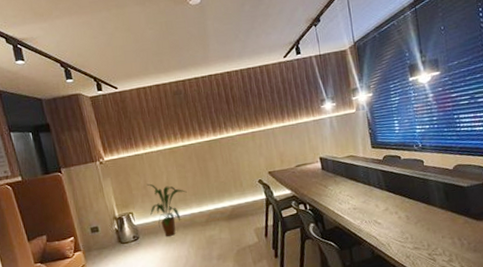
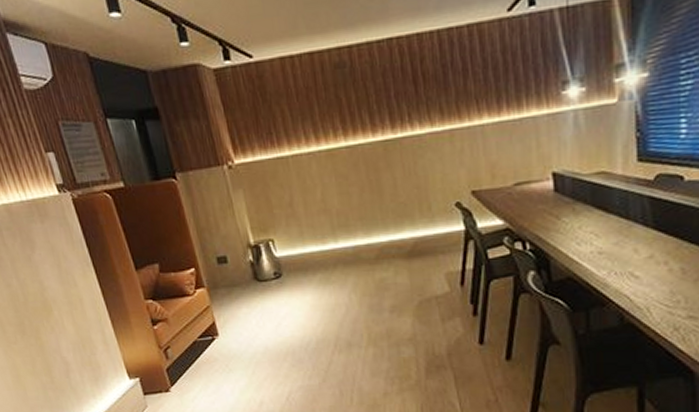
house plant: present [146,183,187,236] -> none [293,200,350,276]

